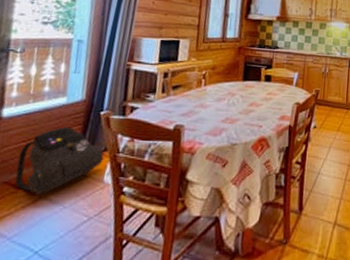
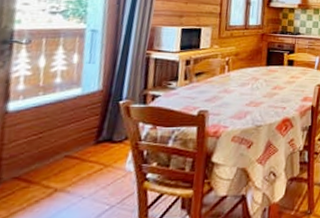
backpack: present [15,126,104,196] -> none [26,118,125,189]

